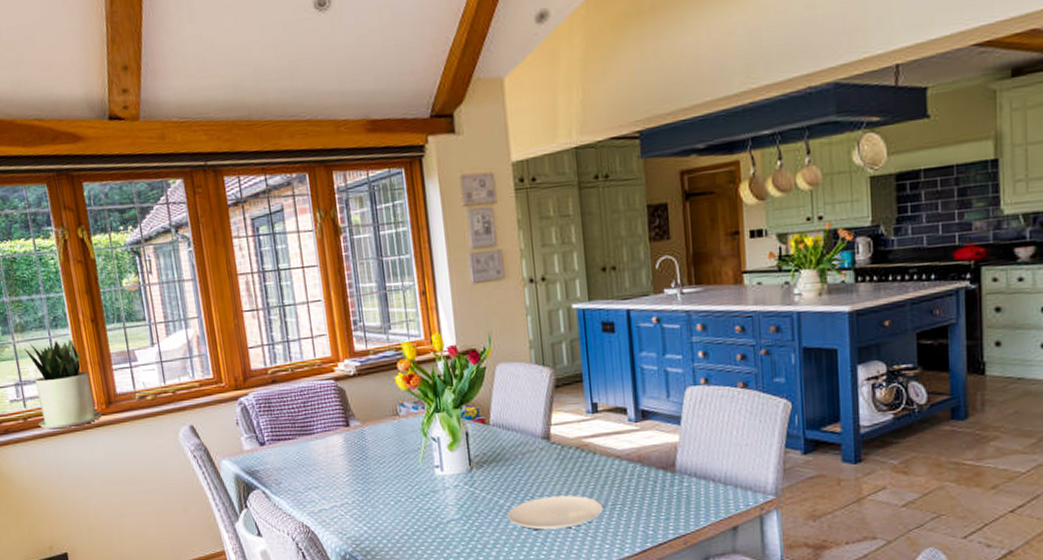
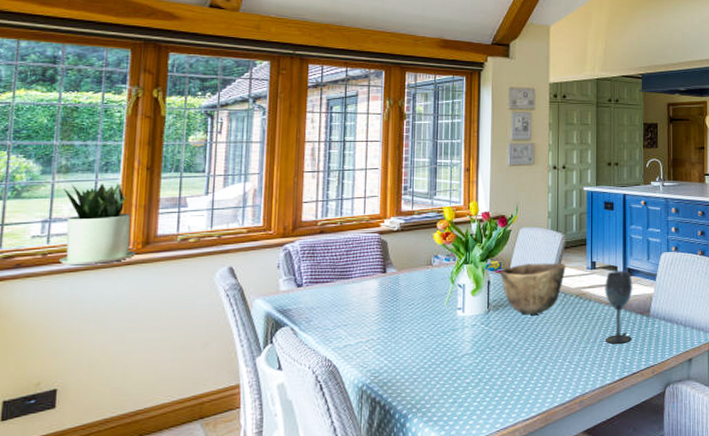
bowl: none [479,406,560,473] -> present [500,262,566,315]
plate: present [508,495,603,530] -> none [515,333,593,363]
wine glass: none [612,413,653,508] -> present [605,271,633,344]

